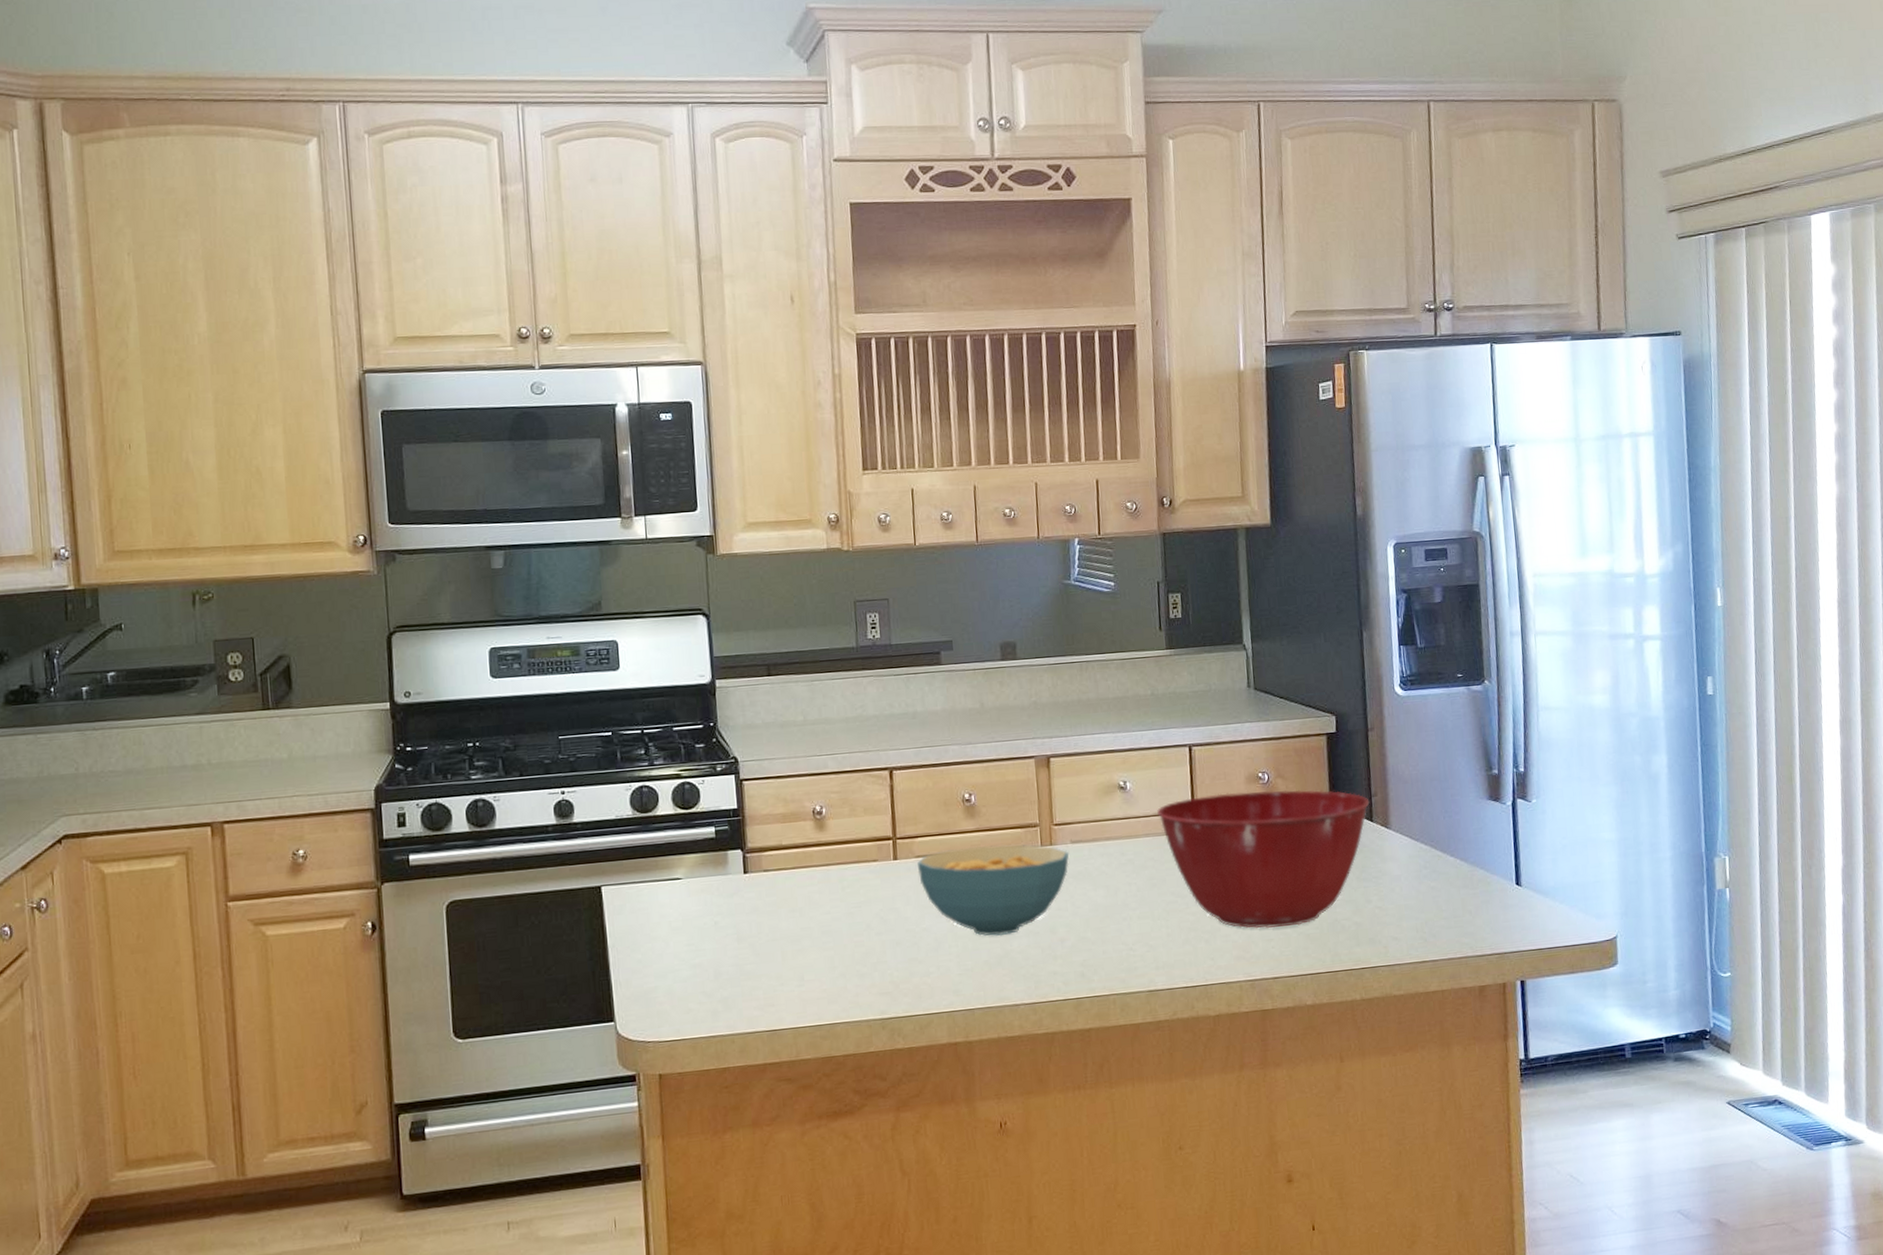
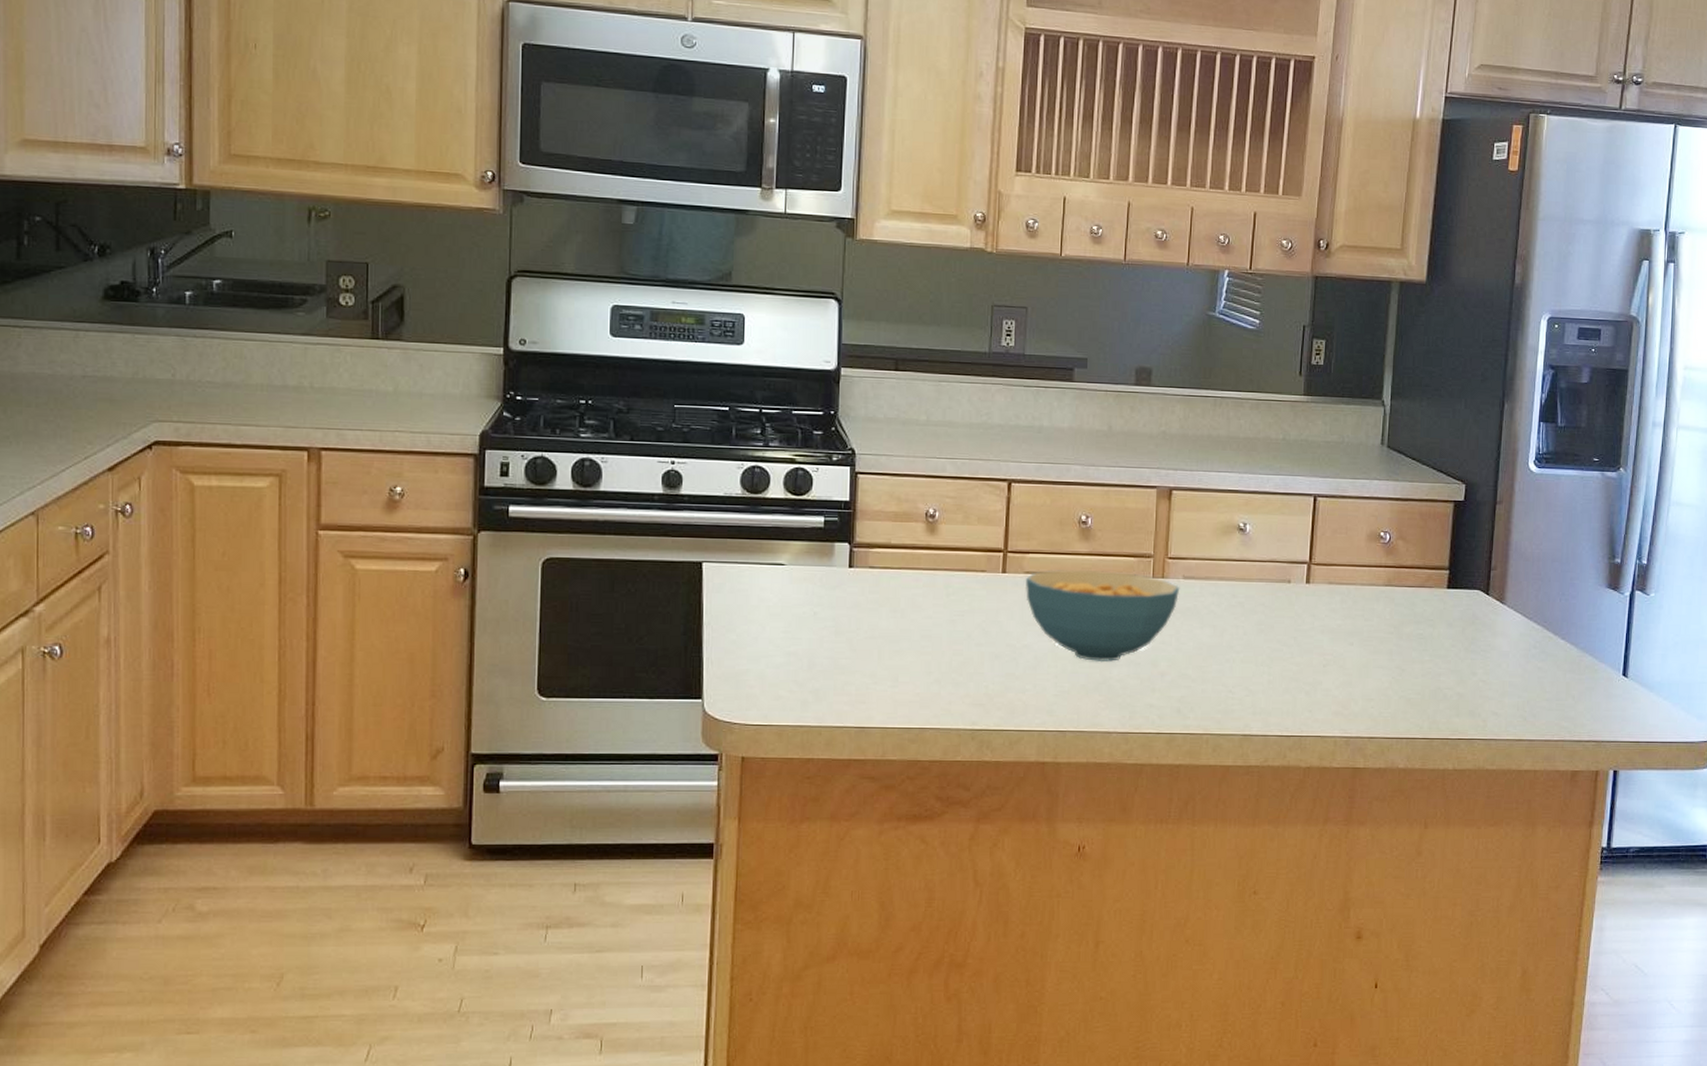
mixing bowl: present [1157,789,1370,929] -> none [1274,548,1488,689]

